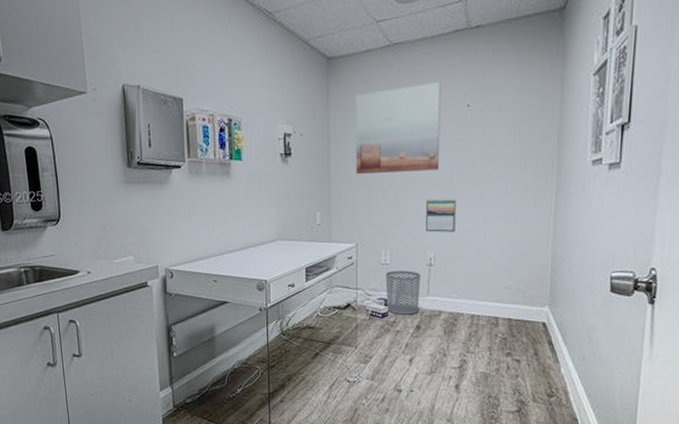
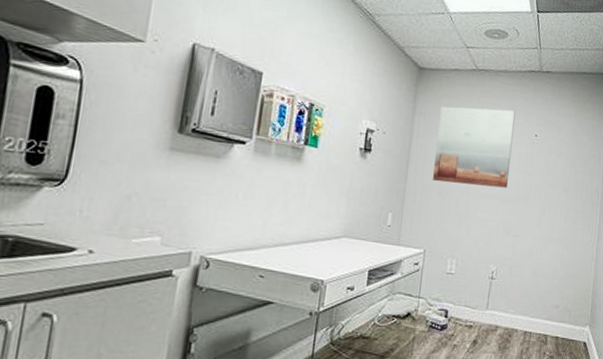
waste bin: present [386,271,421,315] -> none [447,281,483,328]
calendar: present [426,199,456,233] -> none [491,215,520,248]

